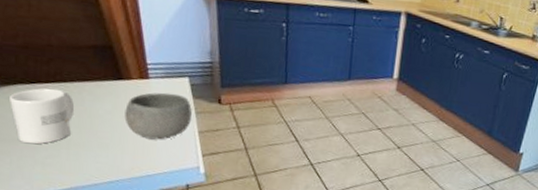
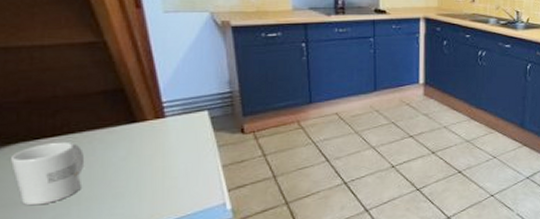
bowl: present [124,92,192,140] -> none [140,129,213,182]

